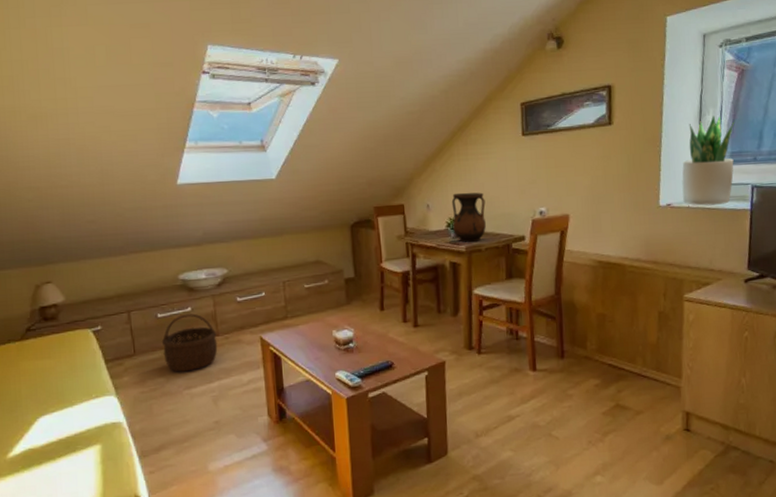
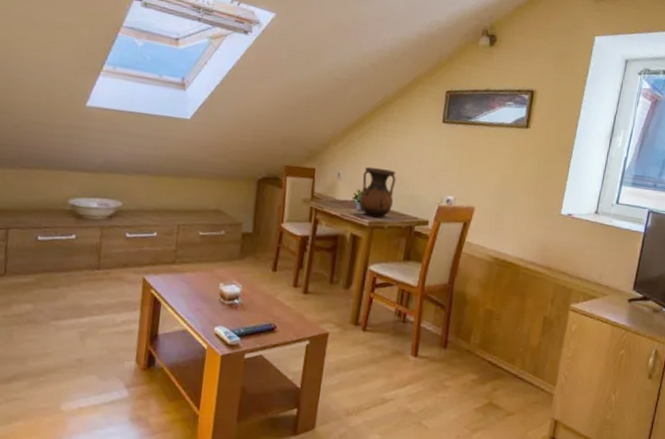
wicker basket: present [161,313,218,372] -> none [36,241,98,302]
planter: present [682,115,735,206] -> none [584,137,642,224]

